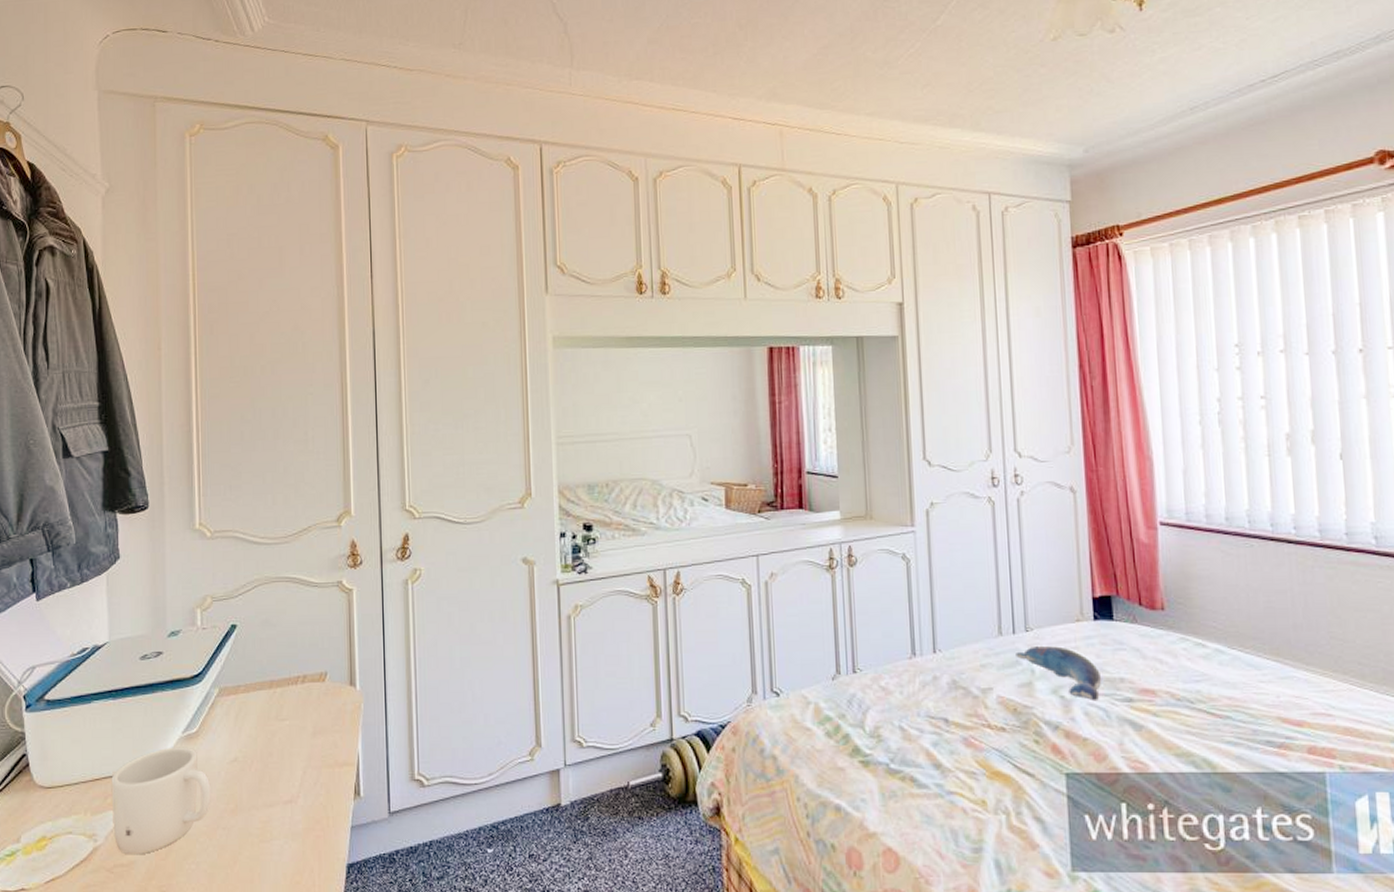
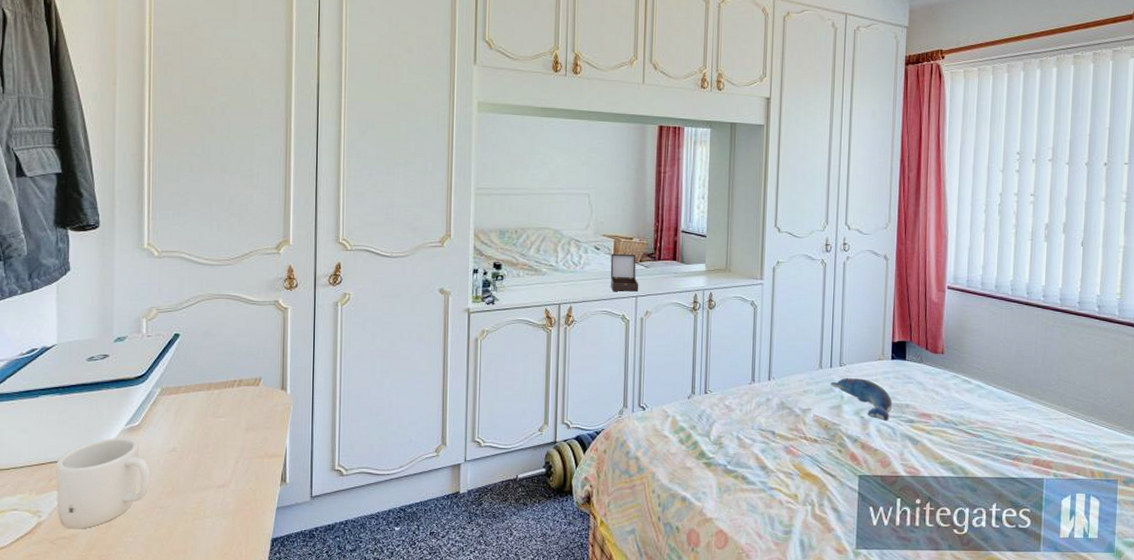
jewelry box: none [722,503,760,551] -> present [610,253,639,293]

